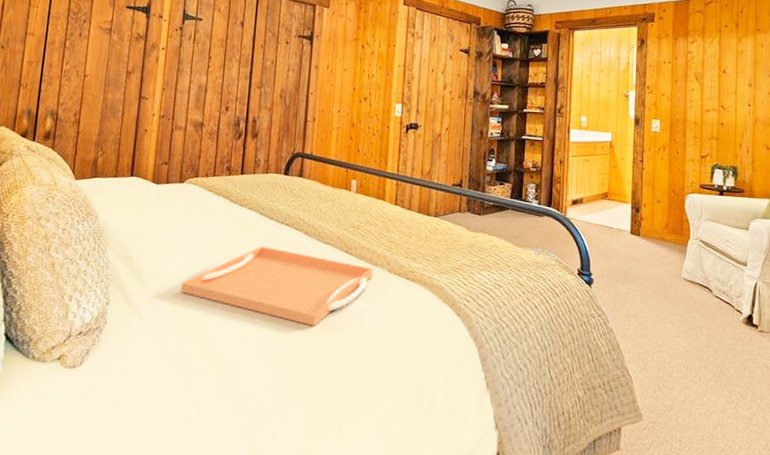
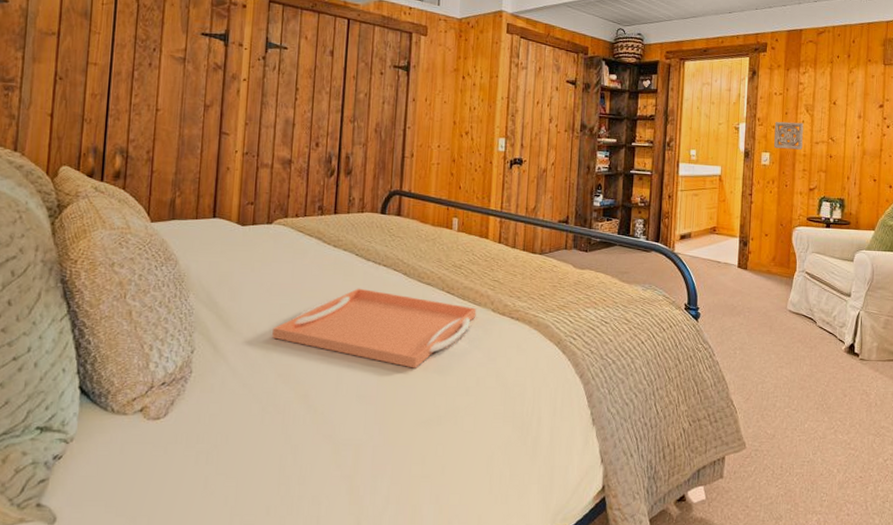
wall ornament: none [664,89,693,117] -> present [774,121,804,150]

